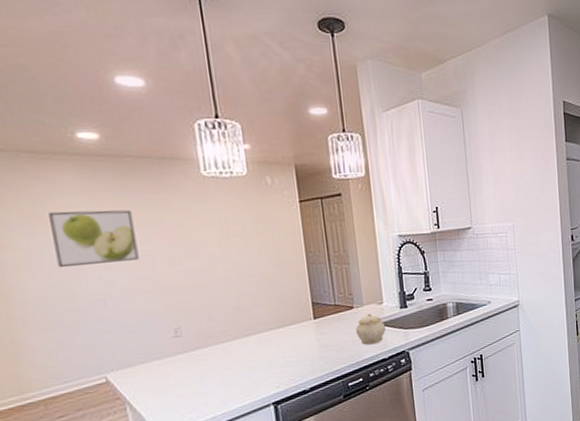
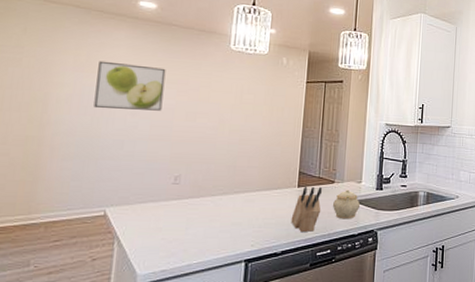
knife block: none [313,315,345,365] -> present [291,187,322,232]

